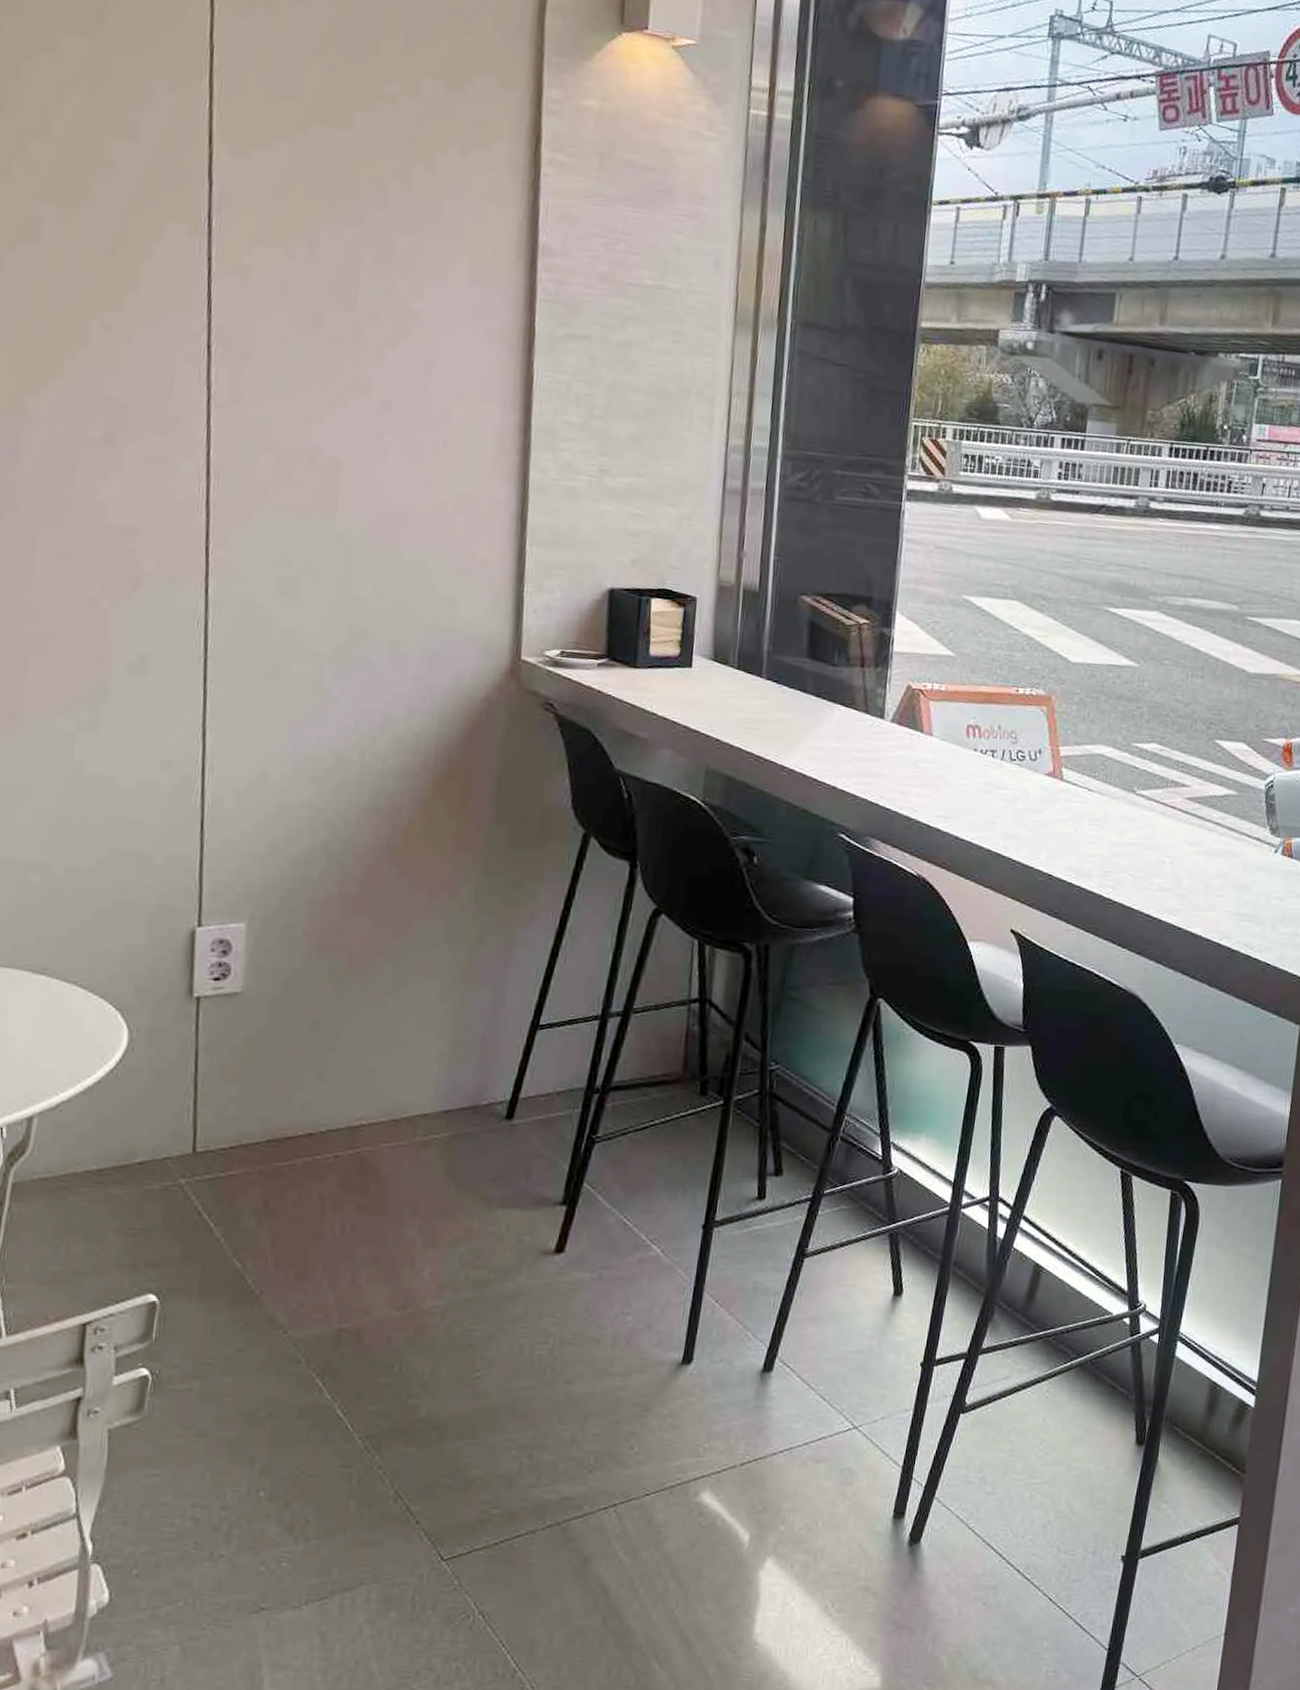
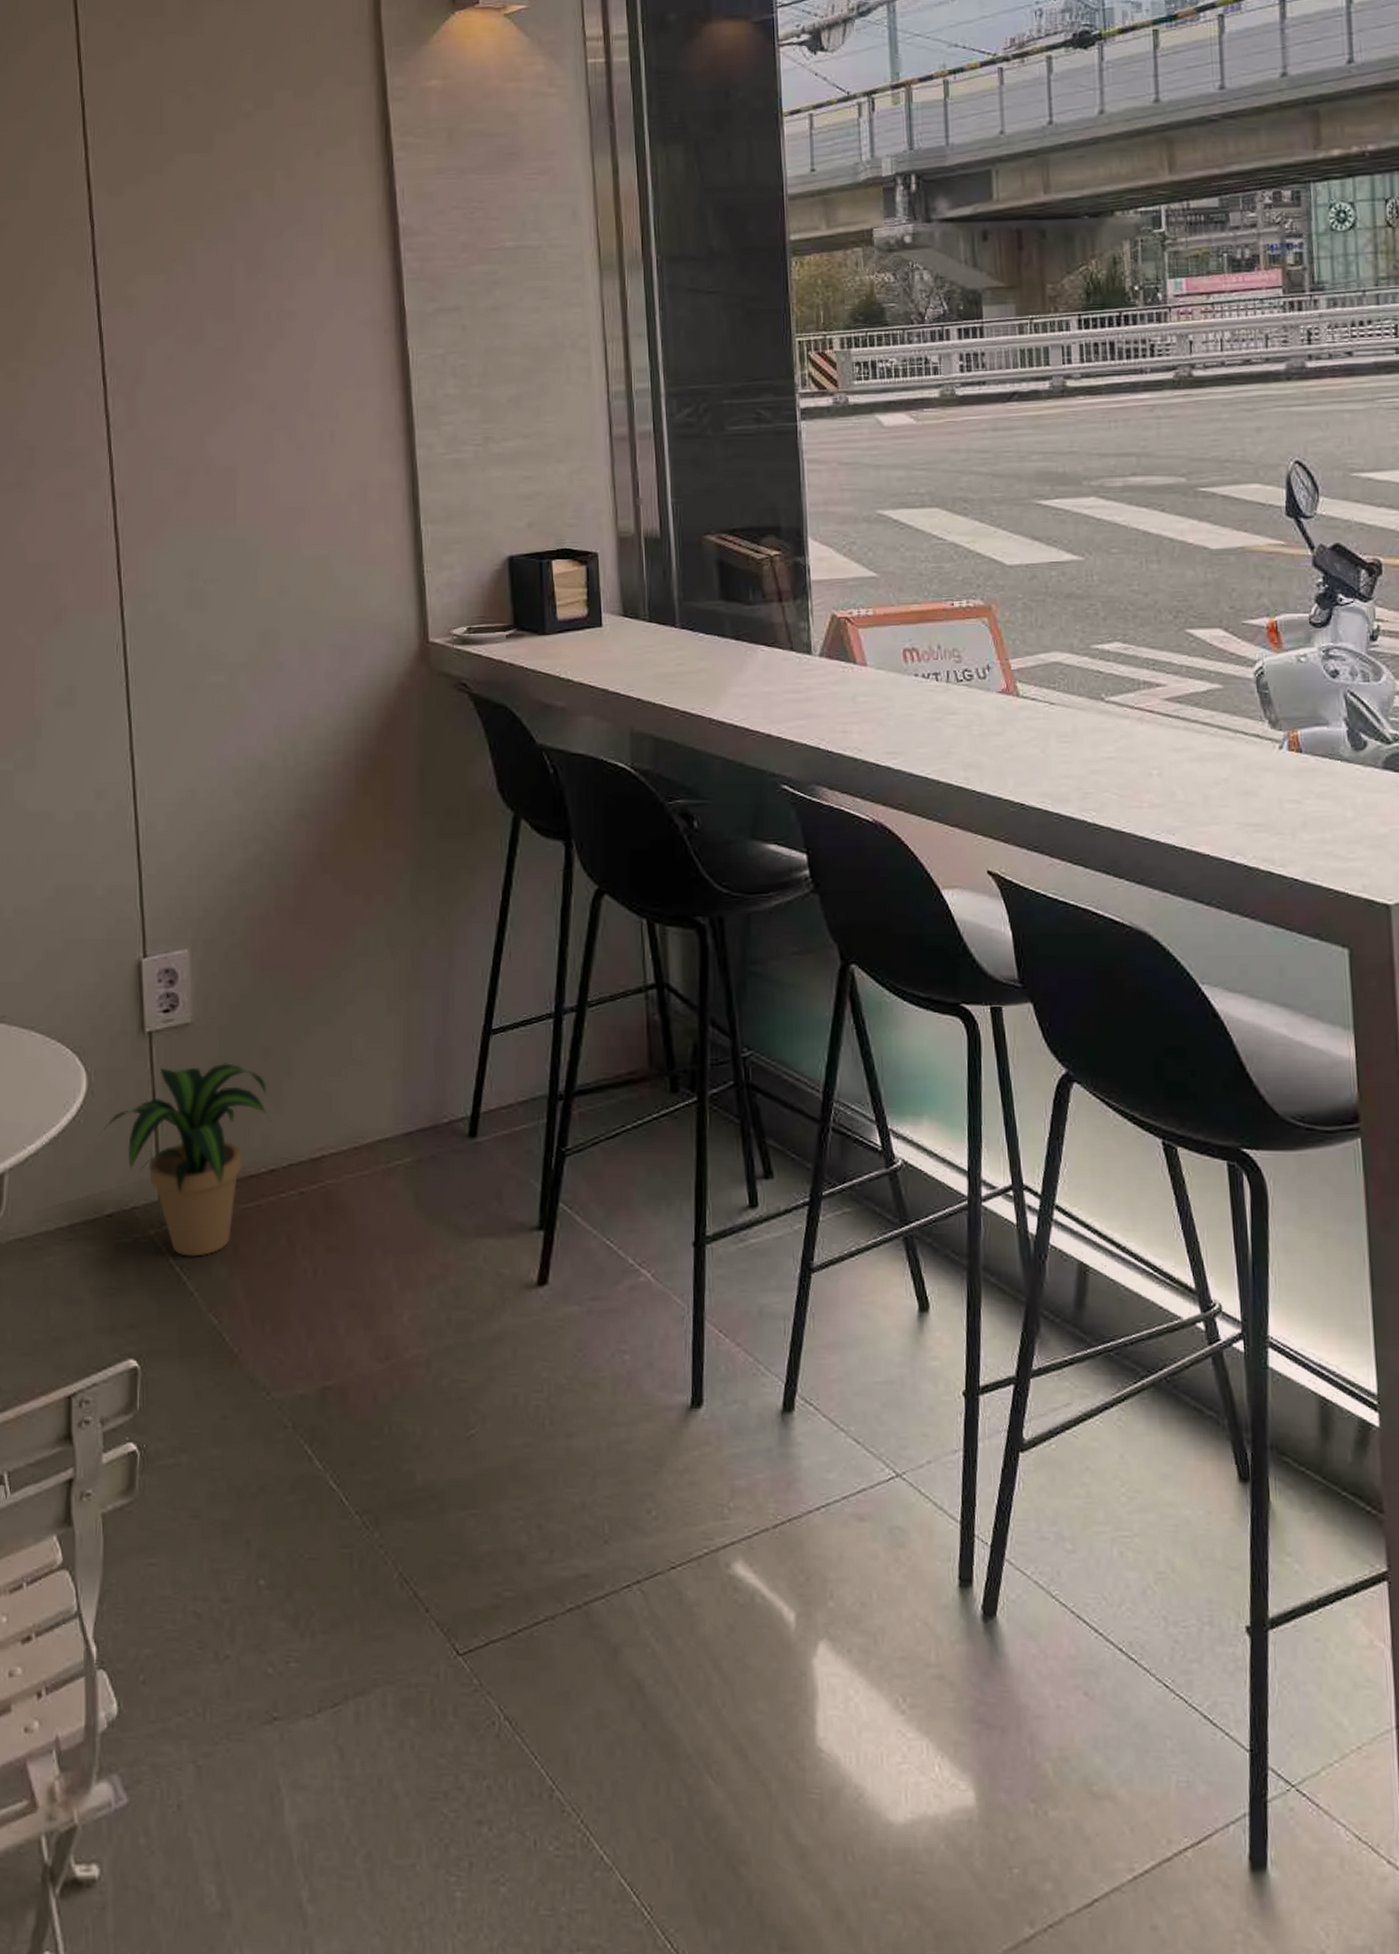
potted plant: none [137,1031,313,1207] -> present [100,1063,270,1257]

